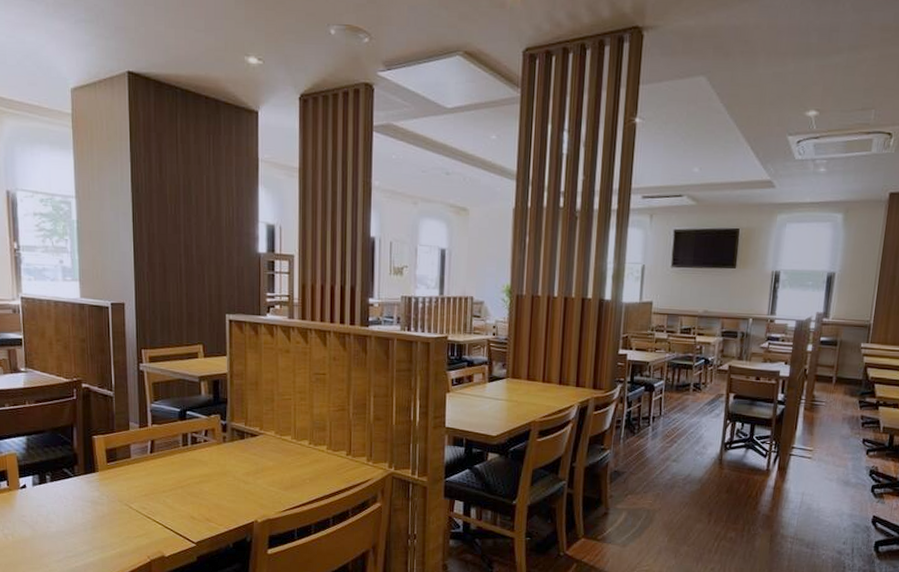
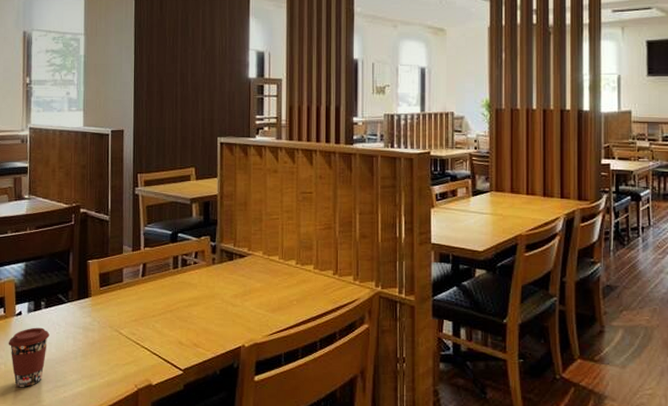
coffee cup: none [14,500,57,558] -> present [8,327,50,388]

